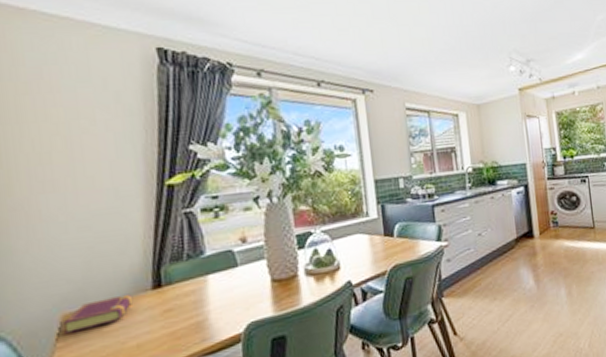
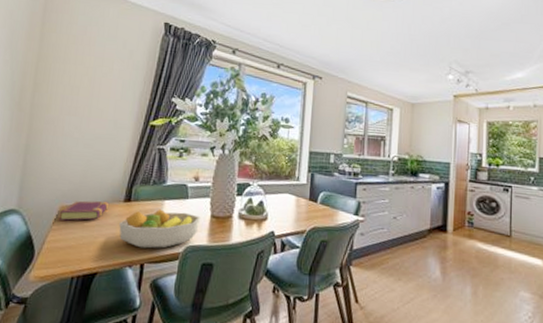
fruit bowl: none [152,283,260,341] -> present [119,209,201,249]

